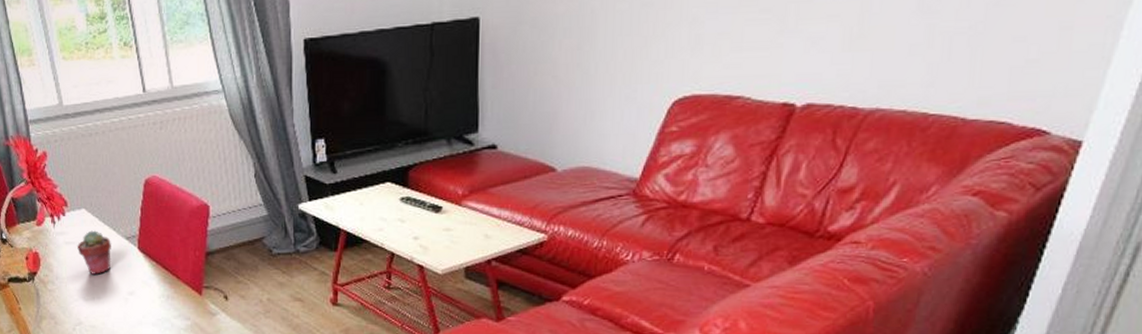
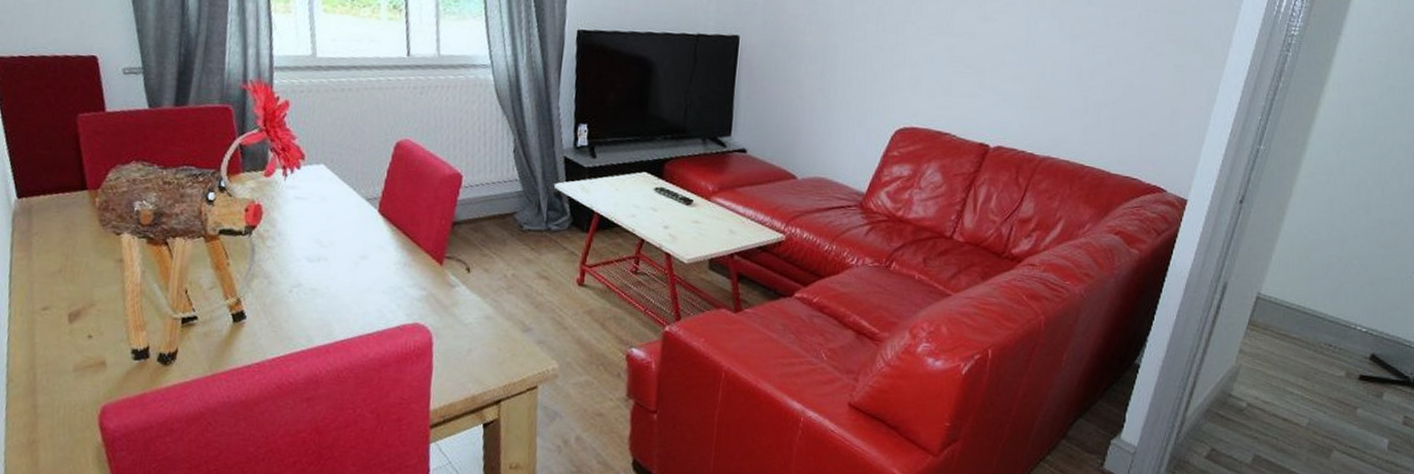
potted succulent: present [77,230,111,275] -> none [308,187,349,235]

